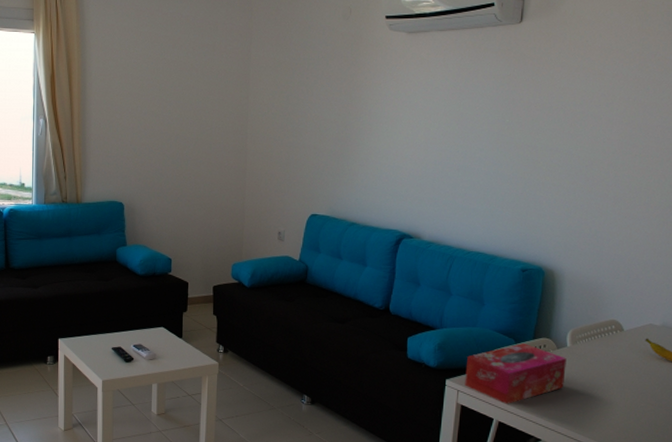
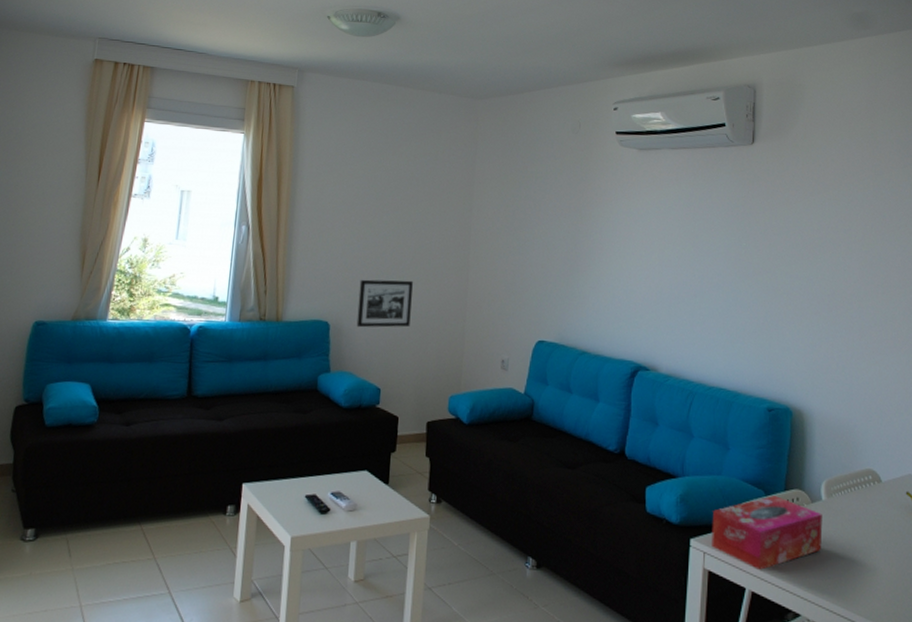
picture frame: none [147,163,196,207] -> present [356,279,413,328]

